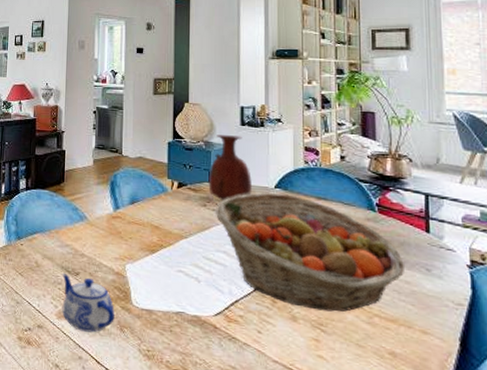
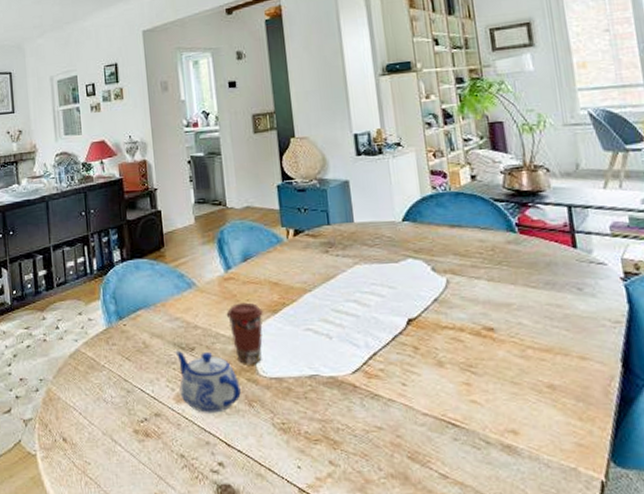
coffee cup: none [110,239,142,295] -> present [226,302,263,364]
vase: present [208,135,252,202] -> none [327,167,378,245]
fruit basket: present [216,192,404,312] -> none [339,225,554,351]

